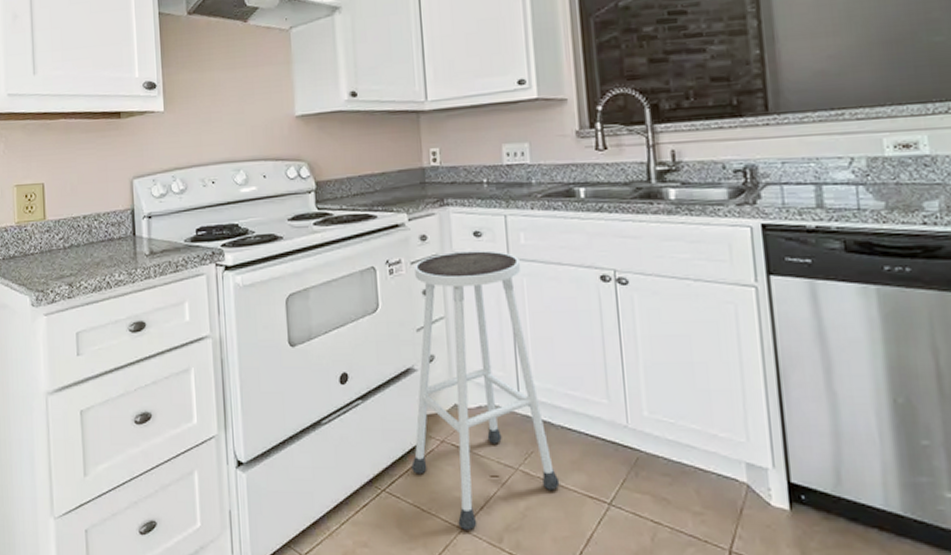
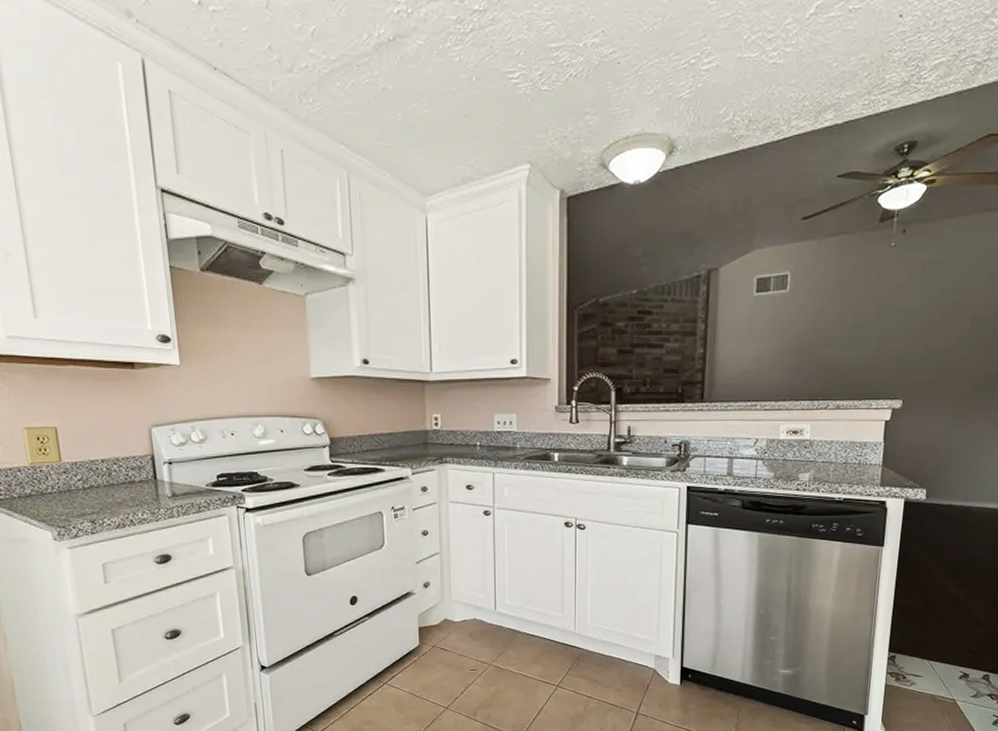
stool: present [411,250,560,530] -> none [408,501,522,708]

